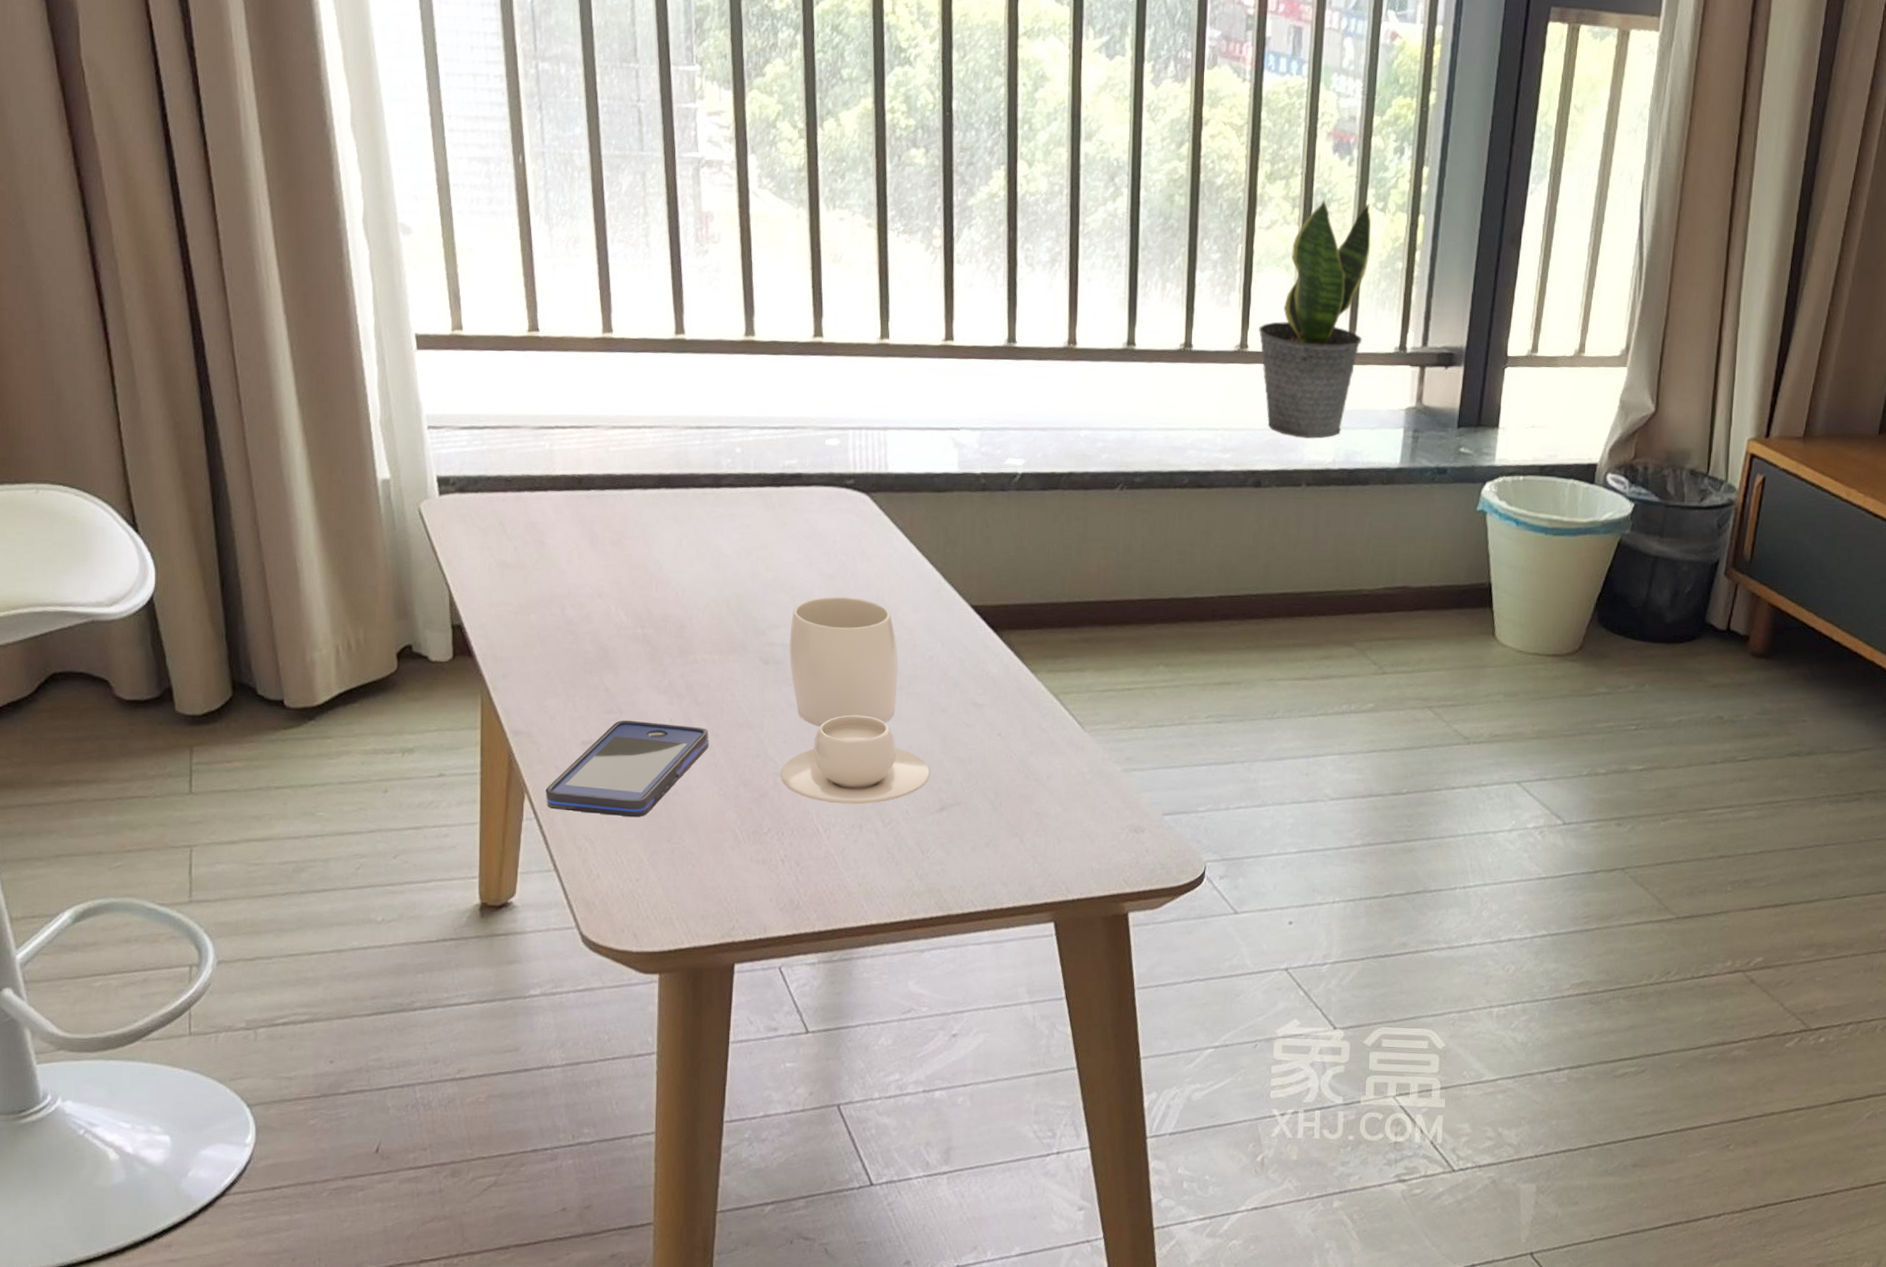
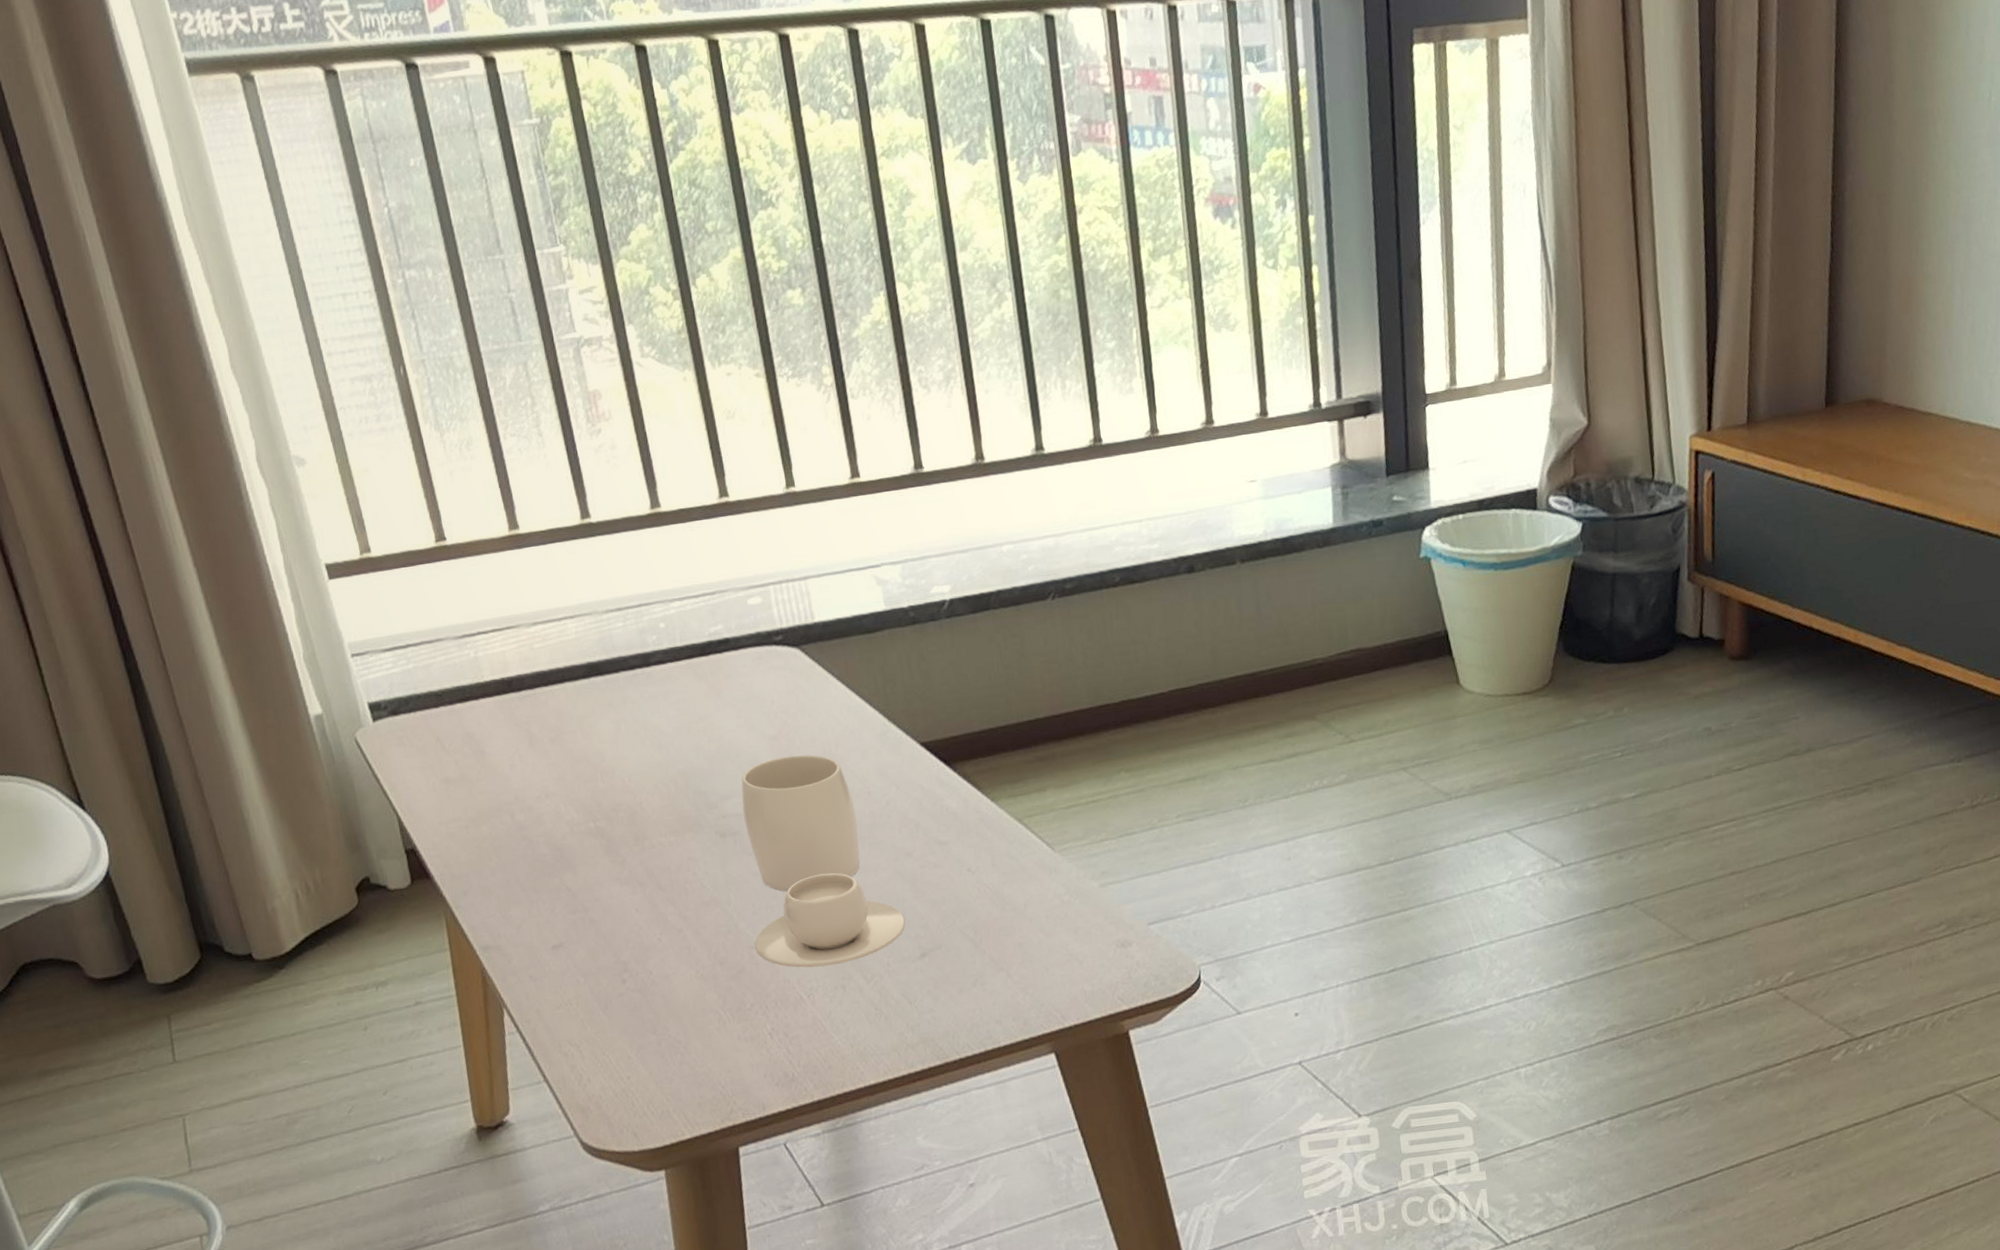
mobile phone: present [545,720,709,818] -> none [523,912,679,1020]
potted plant: present [1259,199,1371,439] -> none [1167,263,1275,514]

